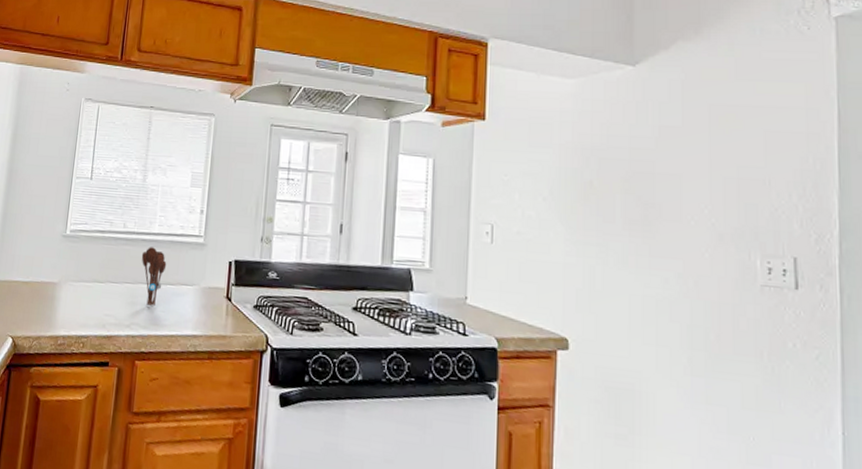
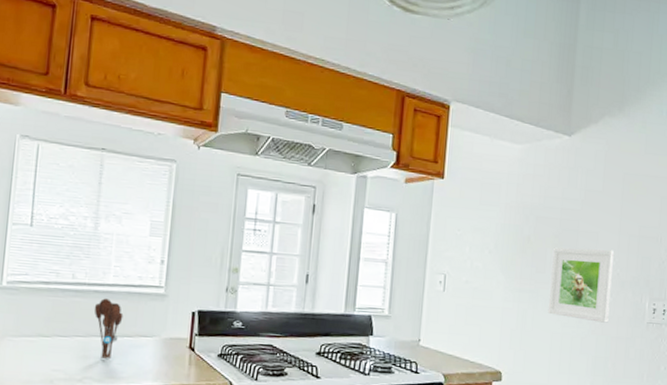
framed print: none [622,193,705,284] -> present [547,247,614,323]

